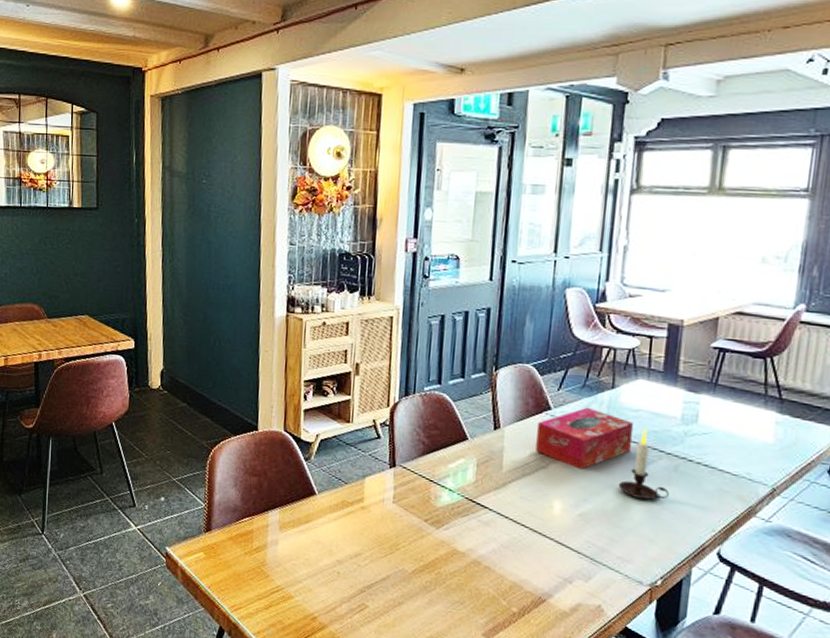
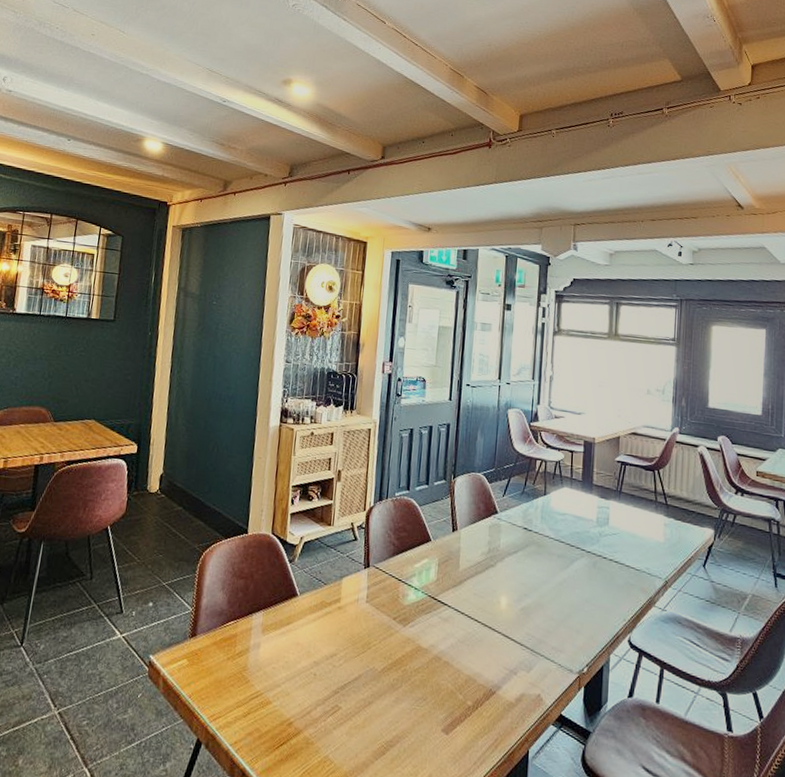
tissue box: present [536,407,633,469] -> none [486,511,561,567]
candle: present [618,428,669,500] -> none [551,529,590,594]

